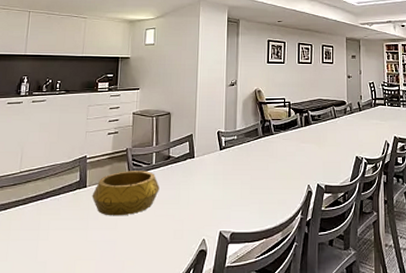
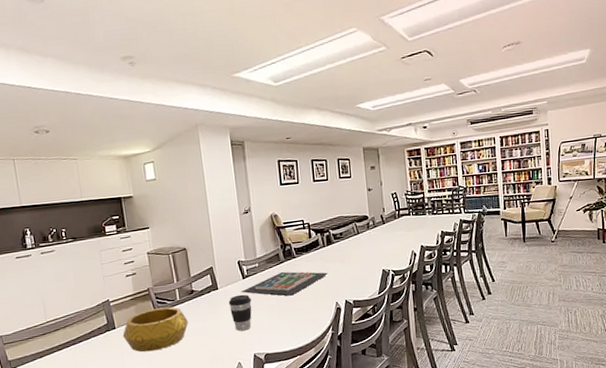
coffee cup: none [202,166,225,205] -> present [228,294,252,331]
architectural model: none [216,147,303,173] -> present [241,271,328,296]

